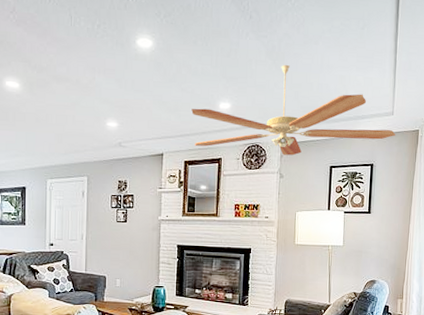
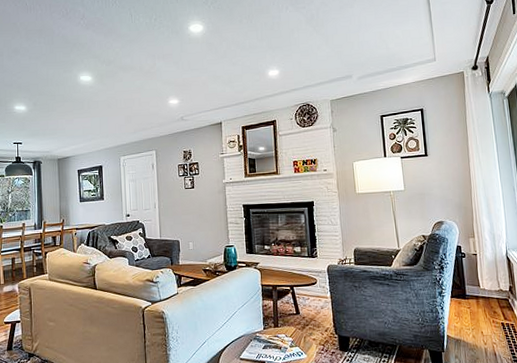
ceiling fan: present [191,64,395,156] -> none [243,29,441,112]

